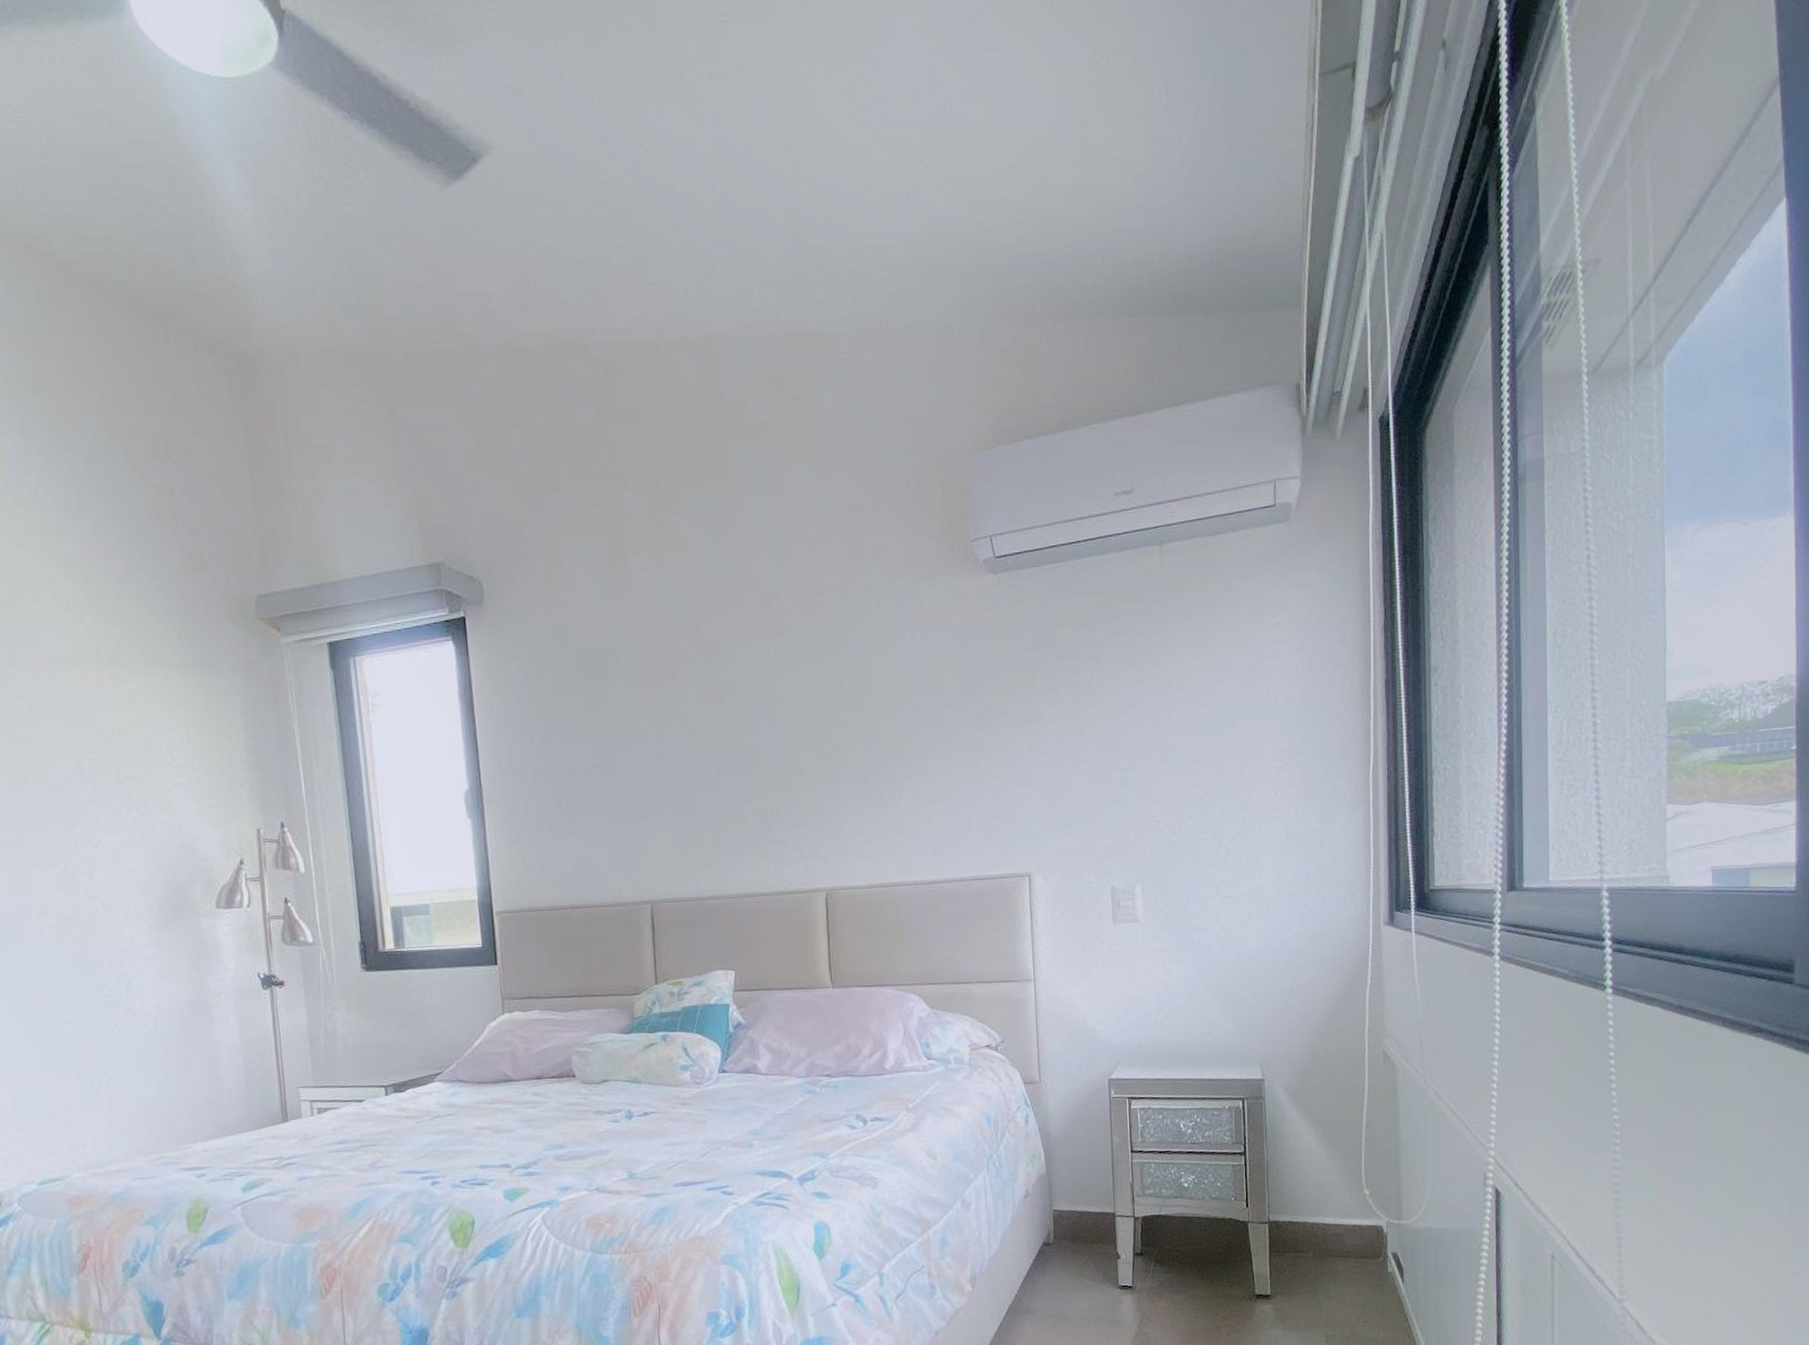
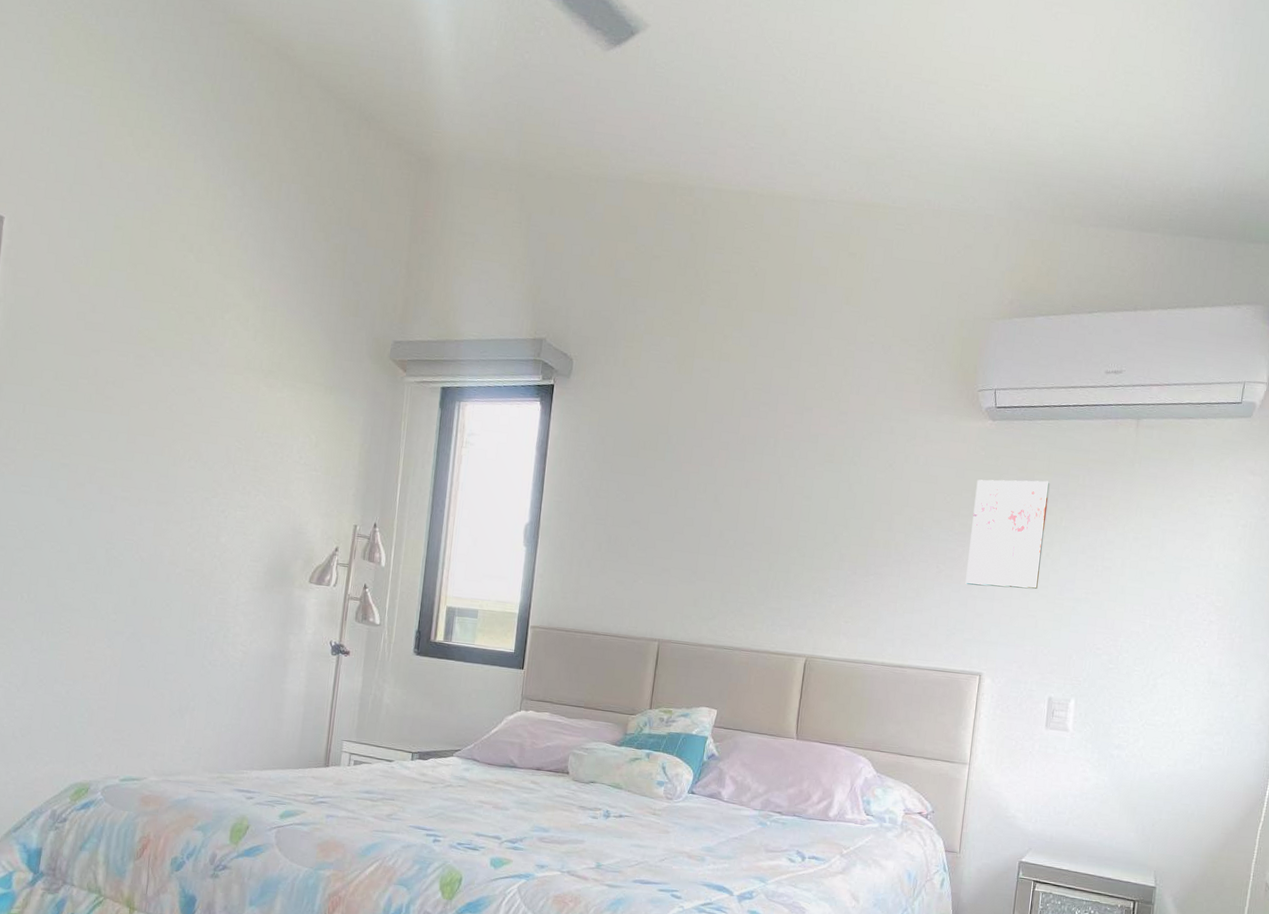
wall art: none [988,635,1079,774] -> present [965,479,1050,590]

